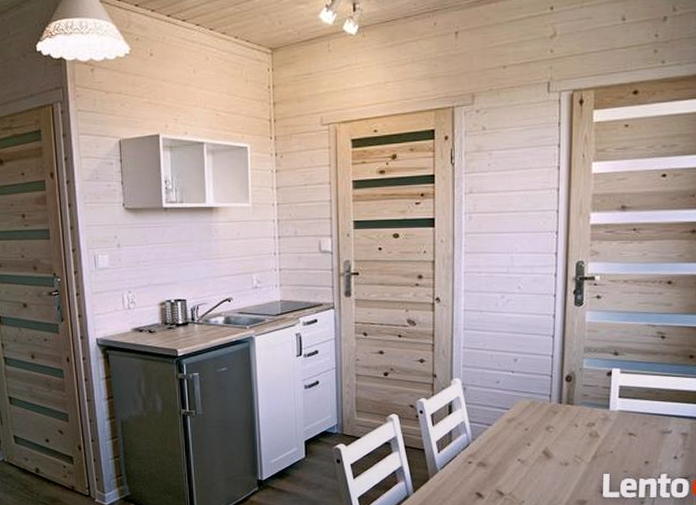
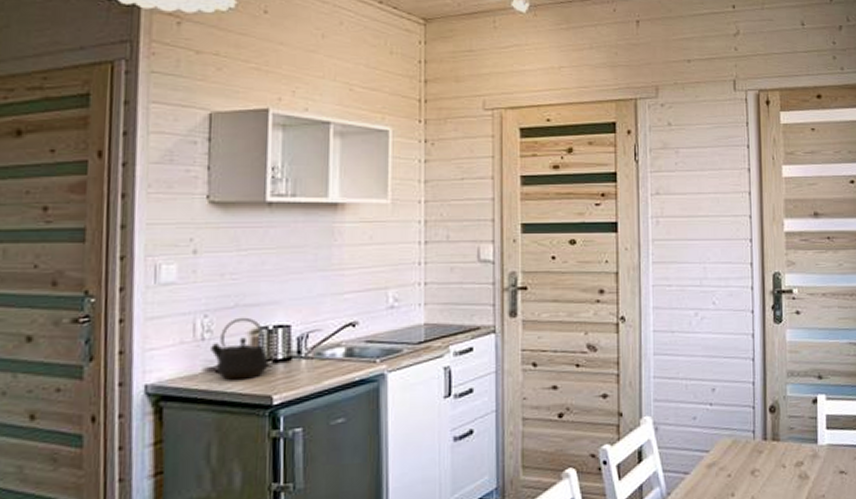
kettle: none [135,293,173,337] -> present [211,317,269,380]

